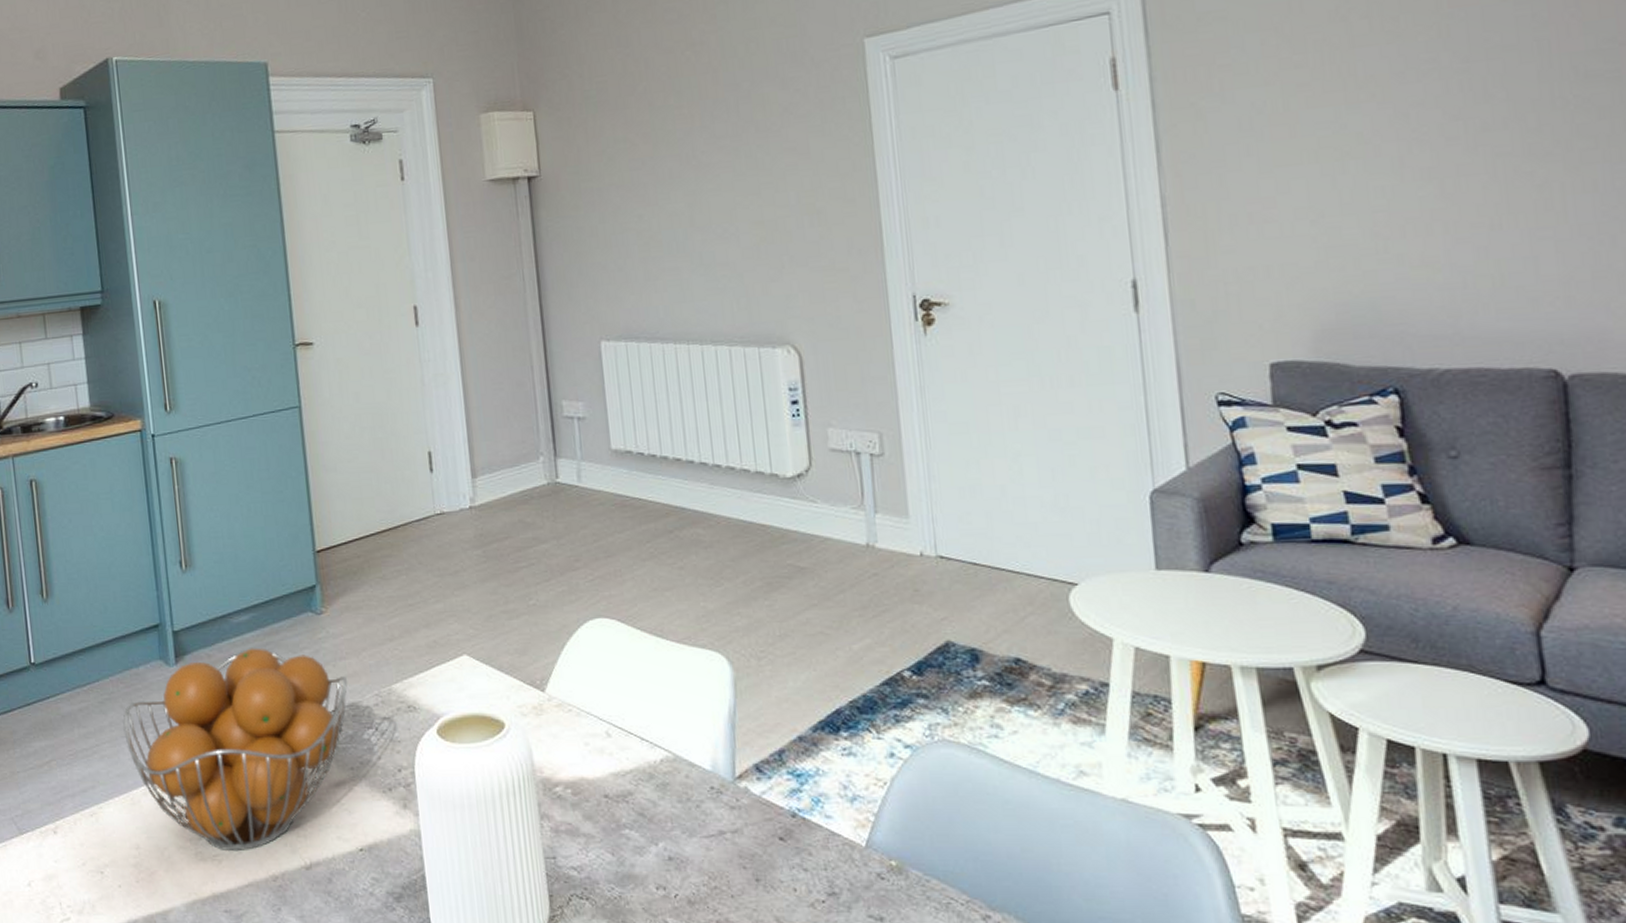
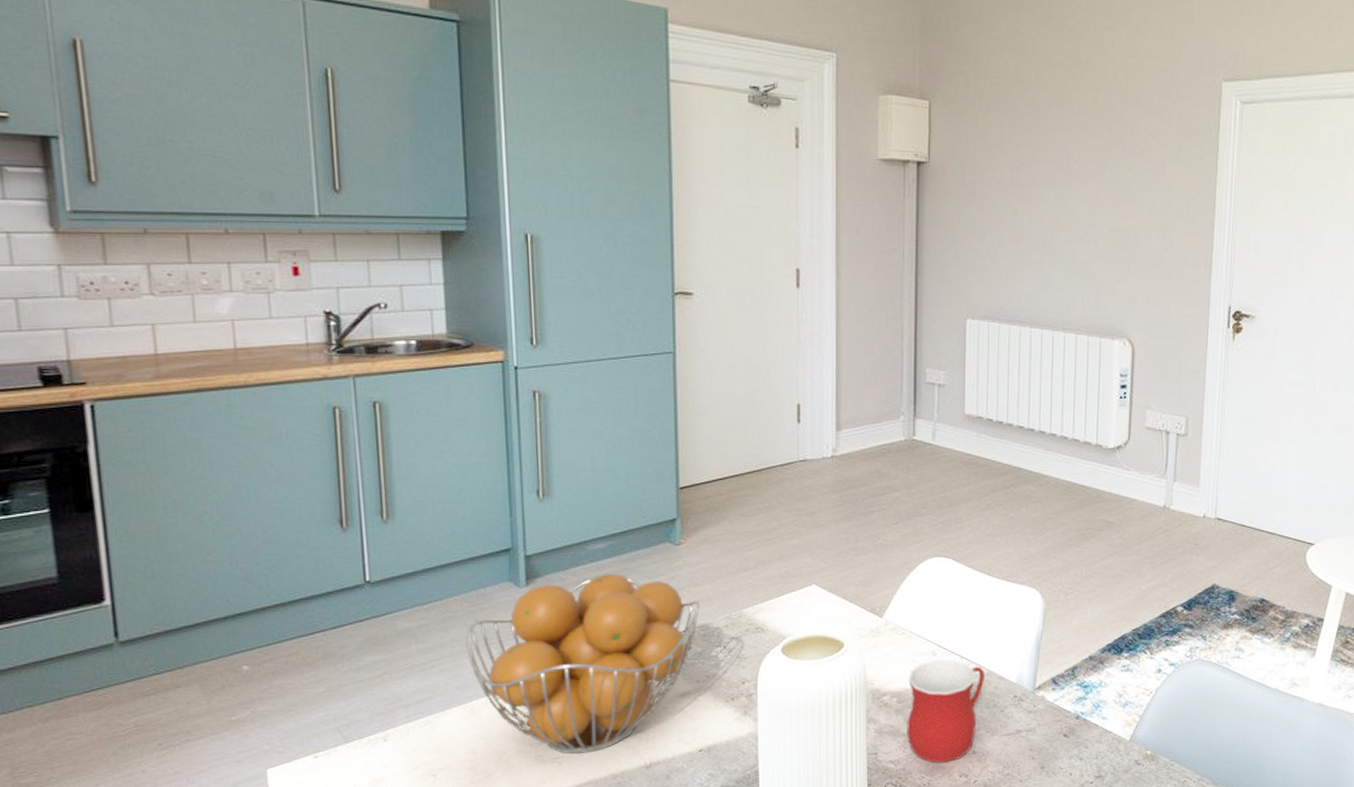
mug: none [582,741,672,871] -> present [907,659,984,763]

